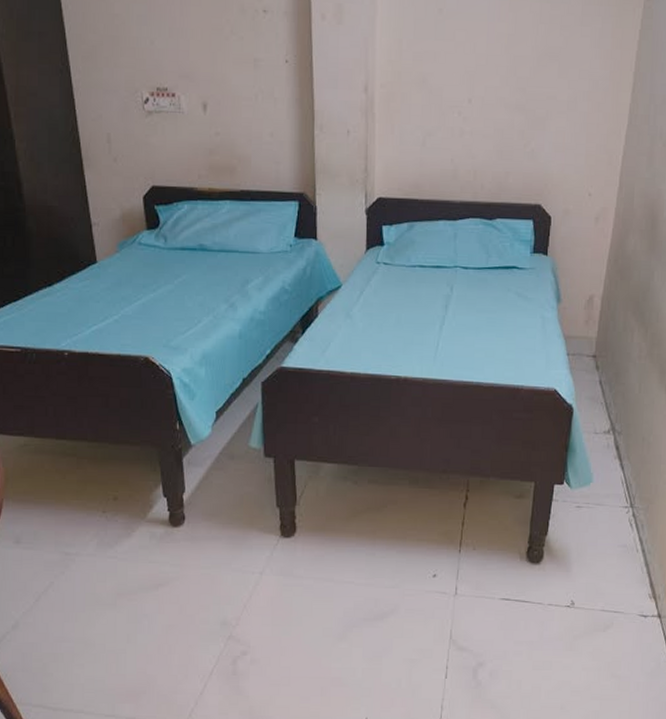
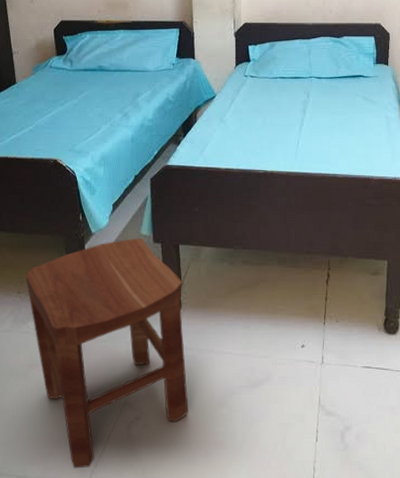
stool: none [112,452,303,707] -> present [25,239,189,469]

